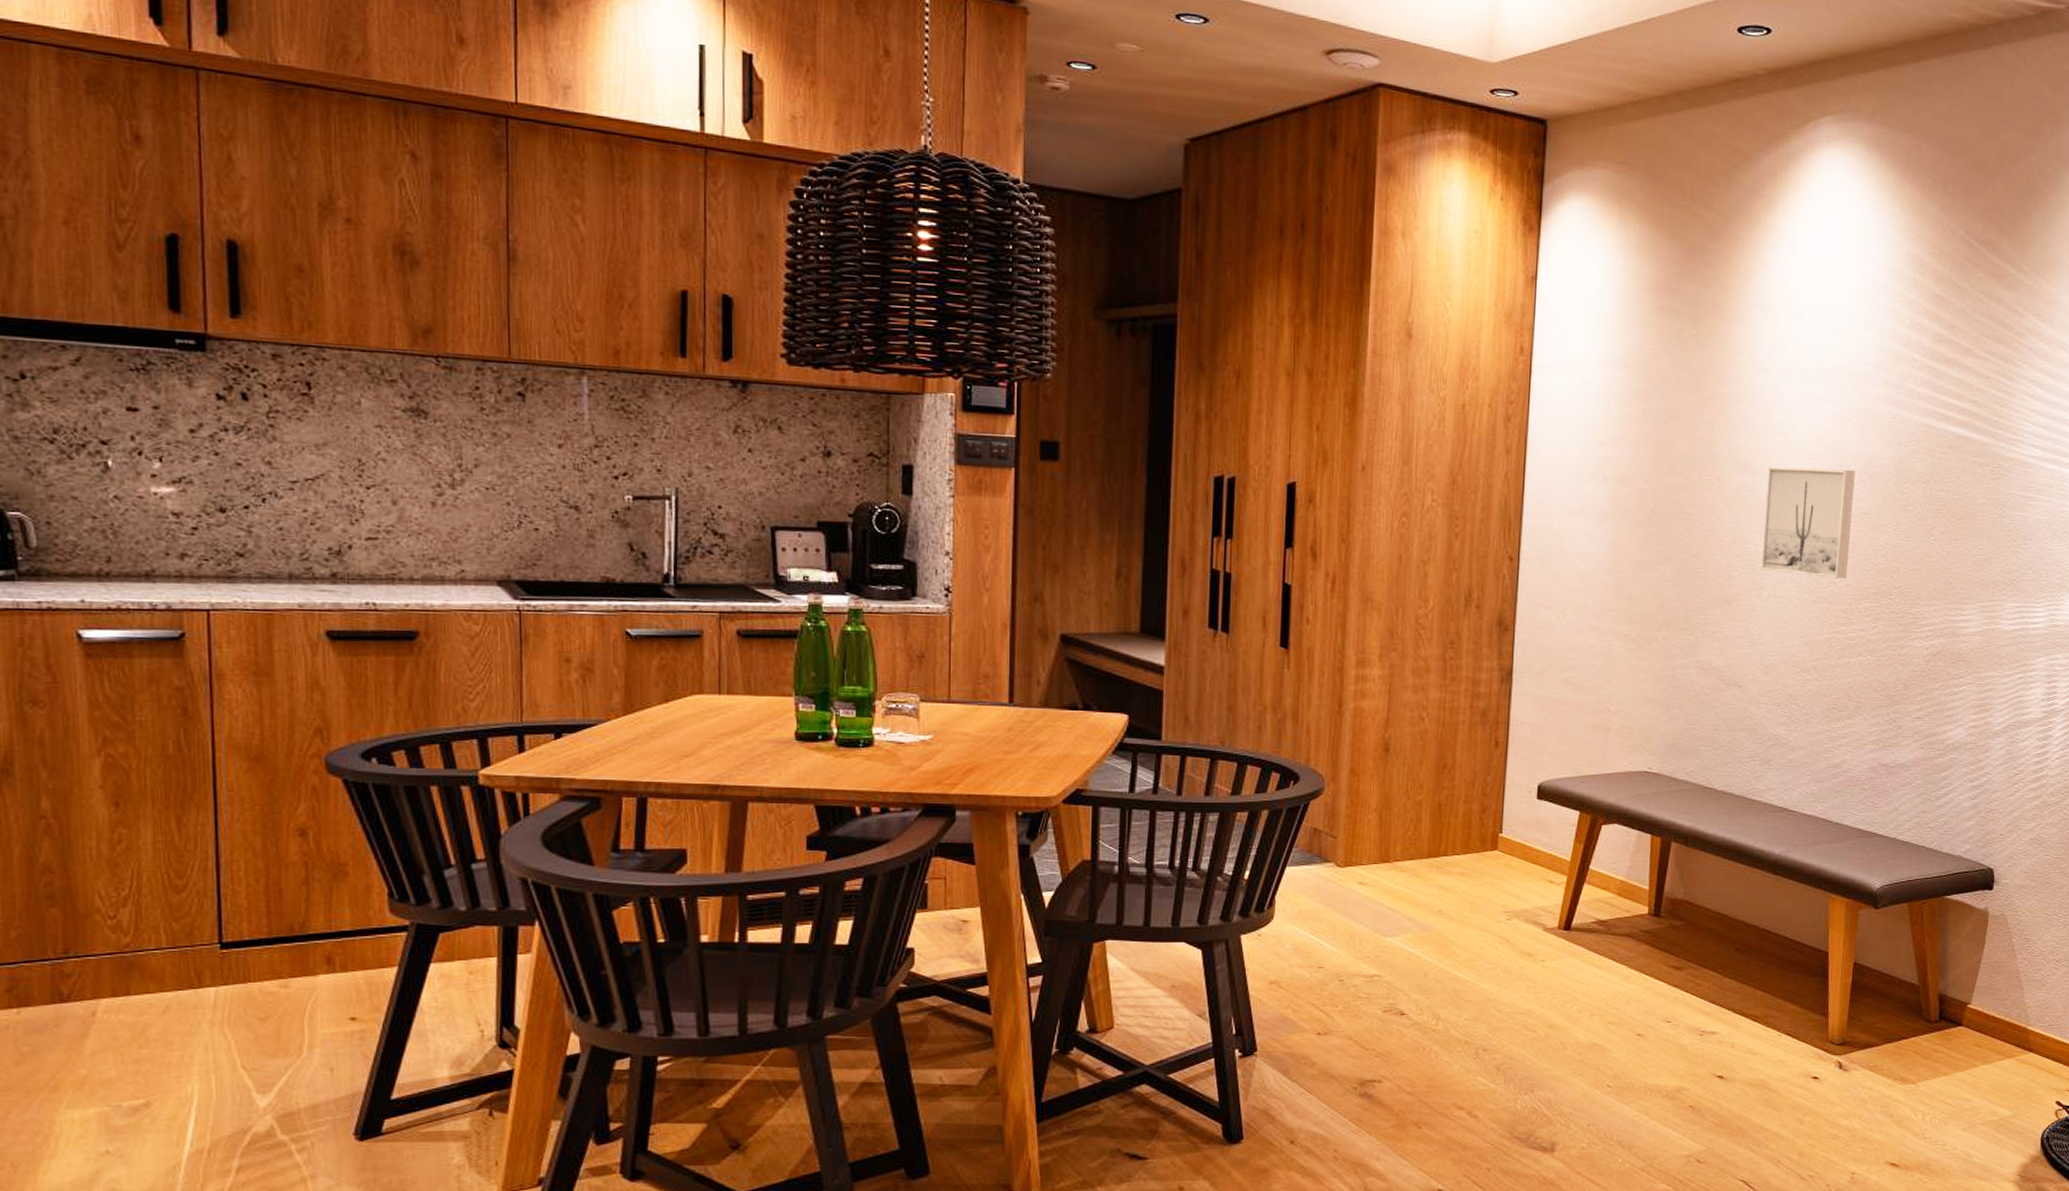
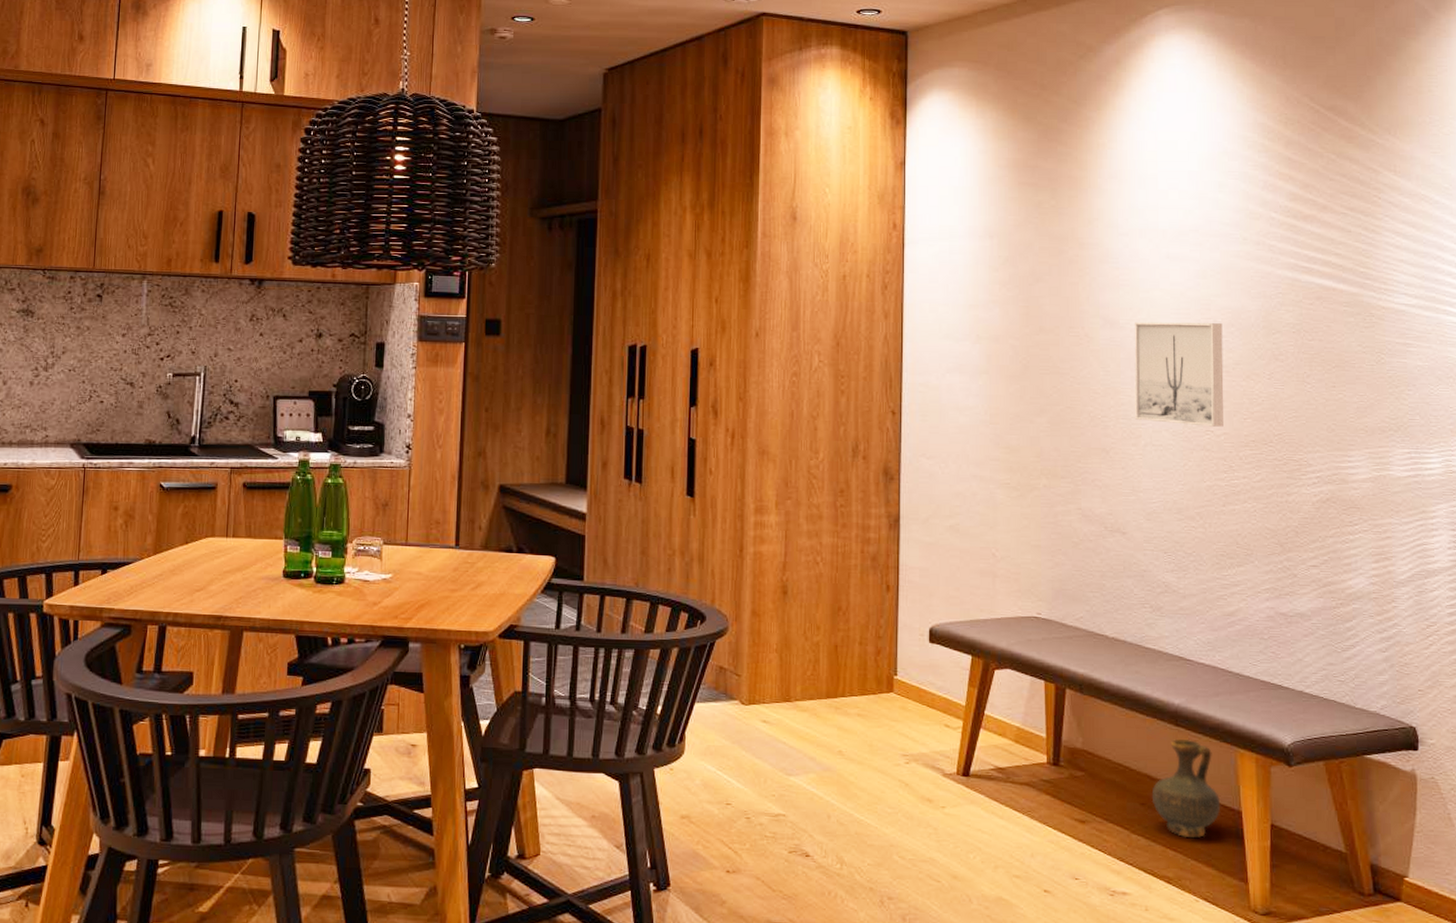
ceramic jug: none [1745,886,1810,978] -> present [1151,738,1221,838]

